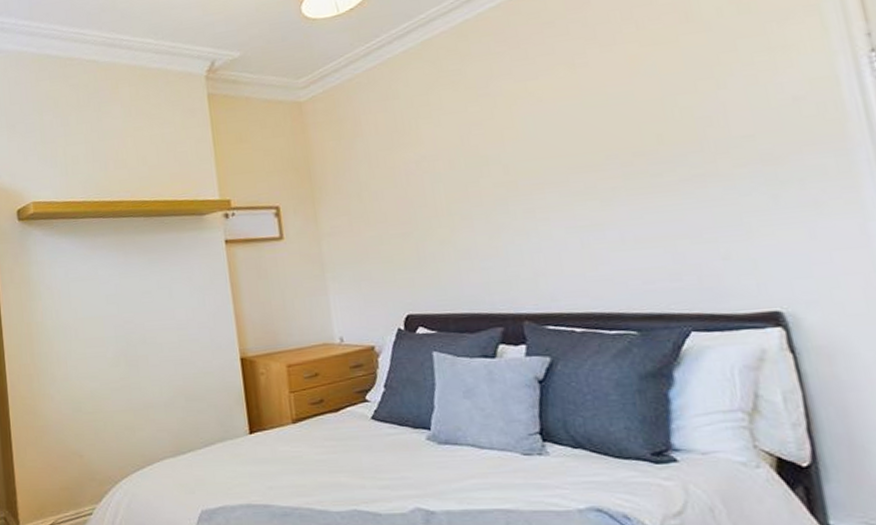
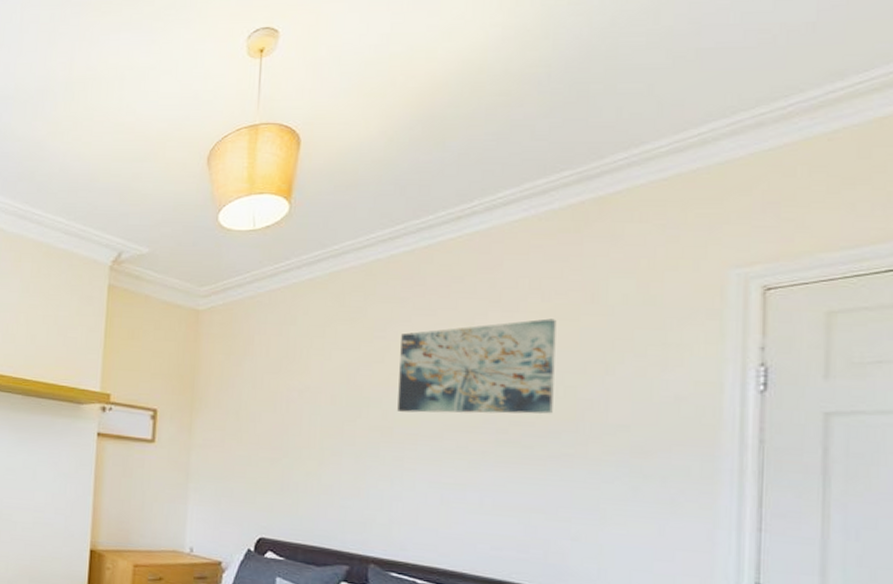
wall art: none [505,44,674,164] -> present [397,318,557,414]

